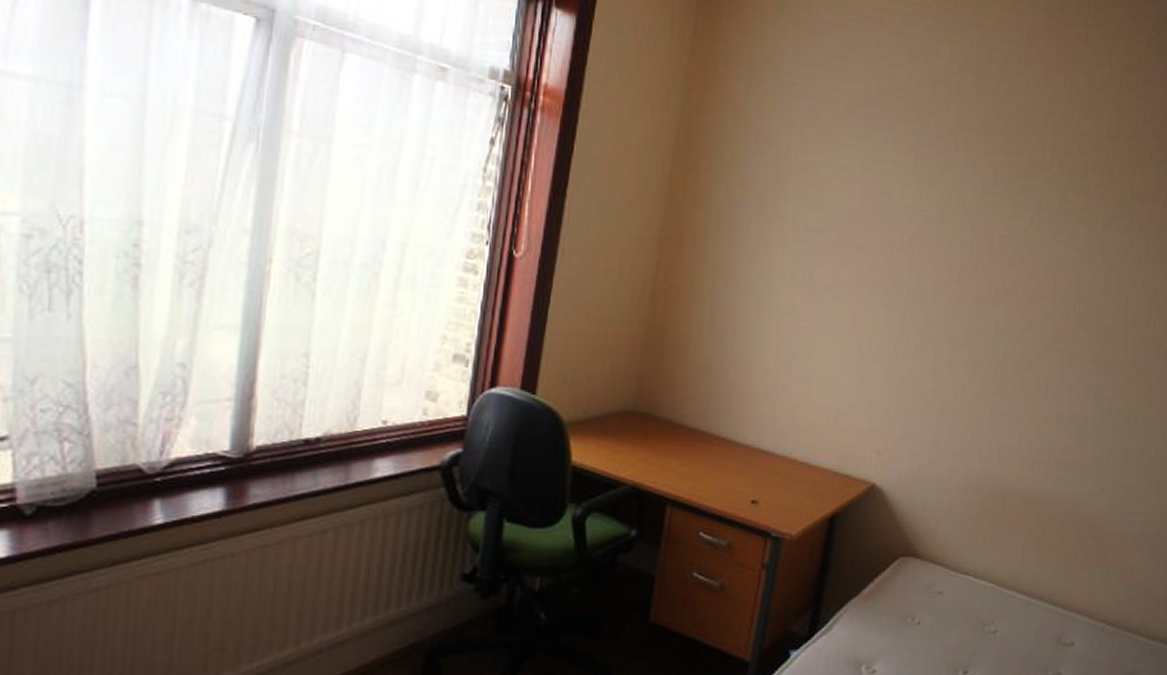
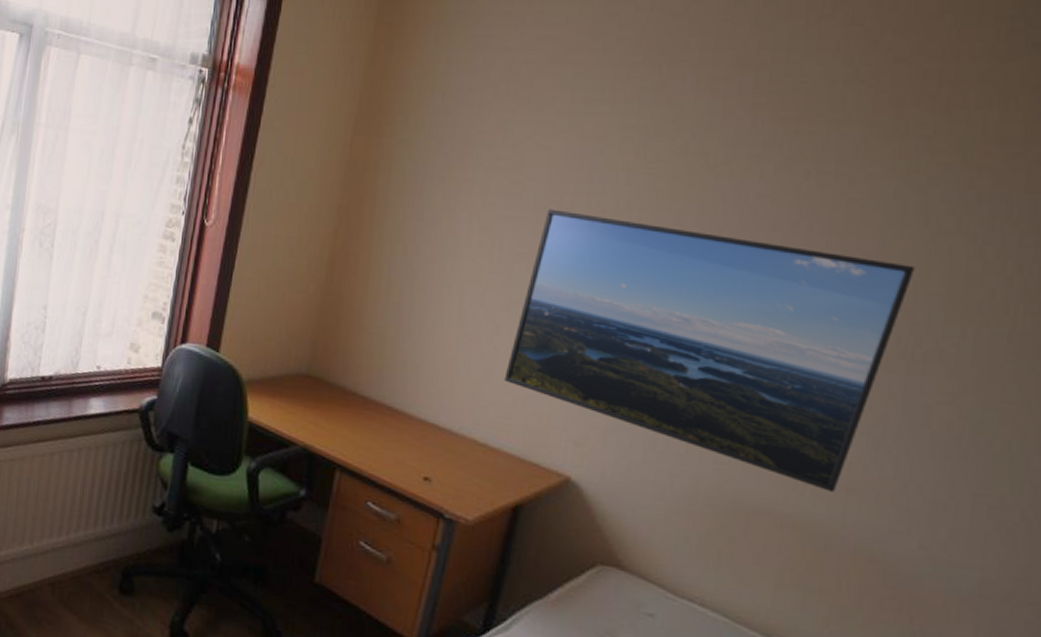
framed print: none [818,245,1098,470] -> present [504,209,915,492]

